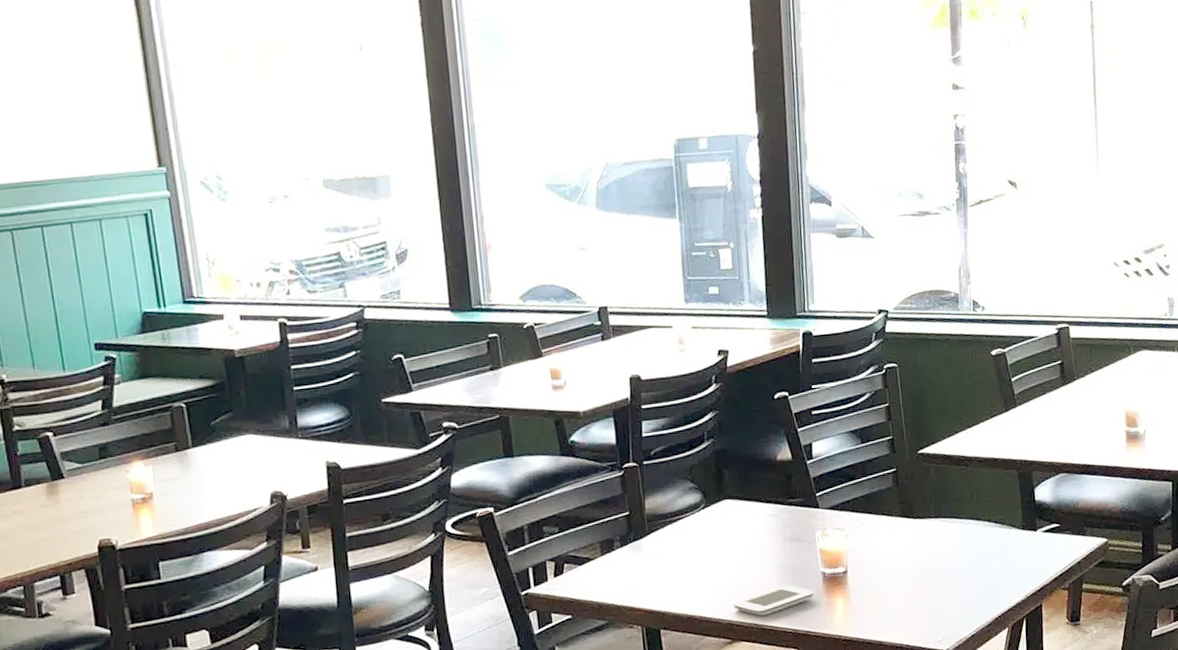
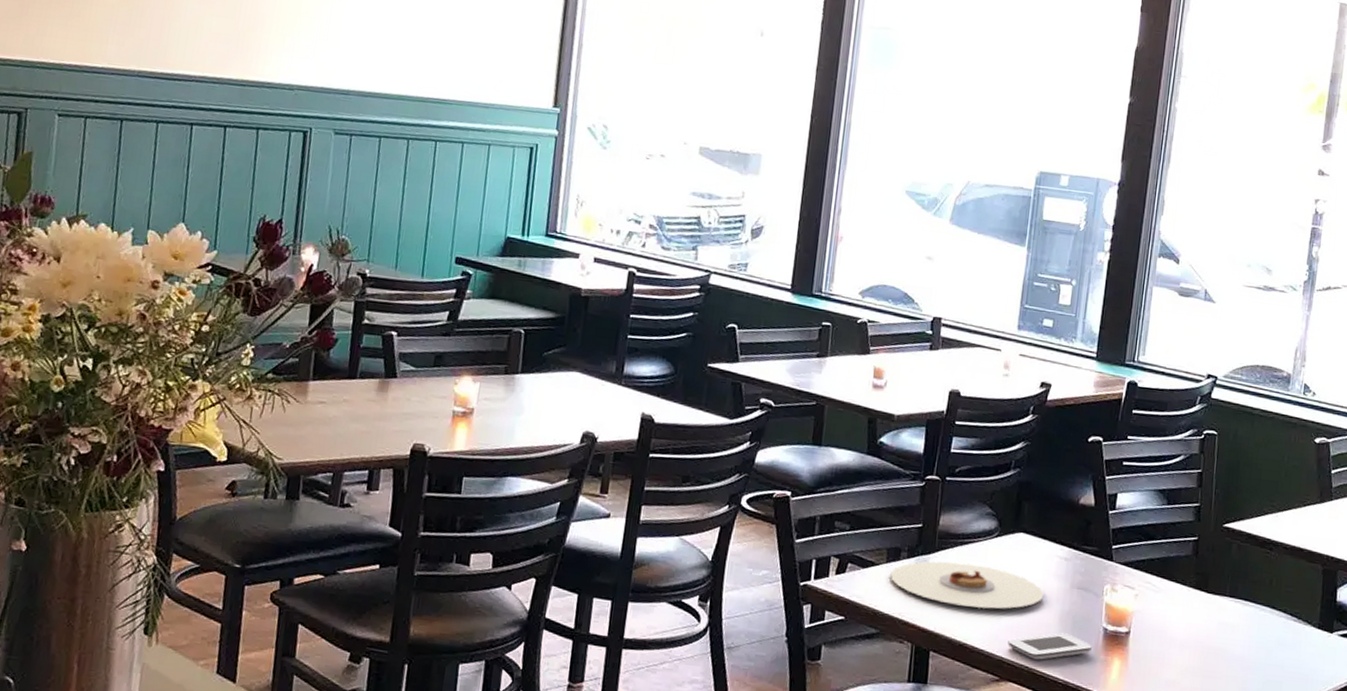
plate: none [607,538,760,582] -> present [890,561,1044,609]

